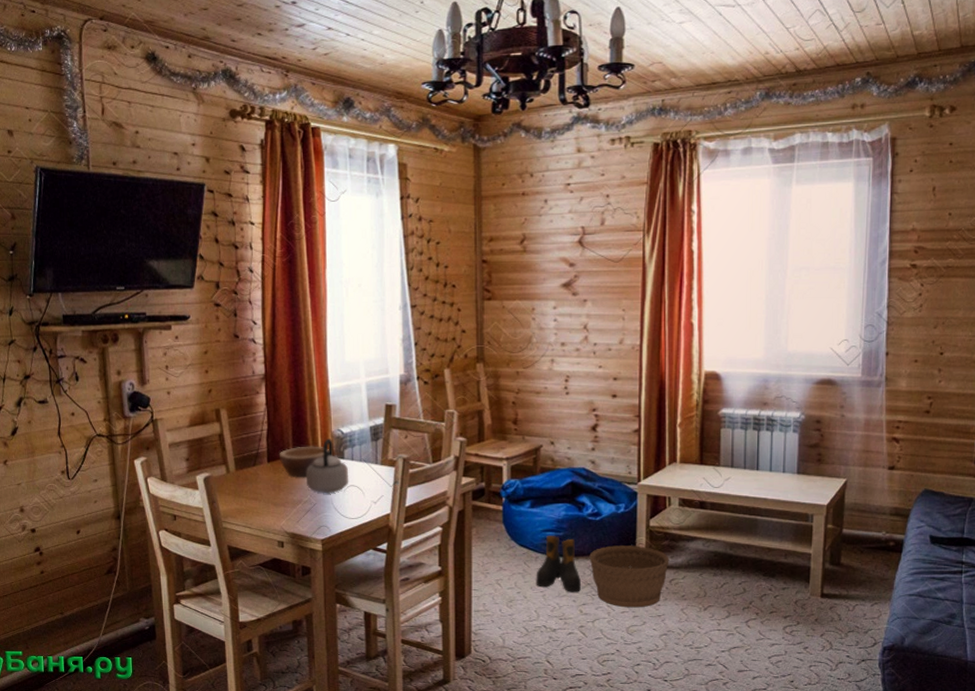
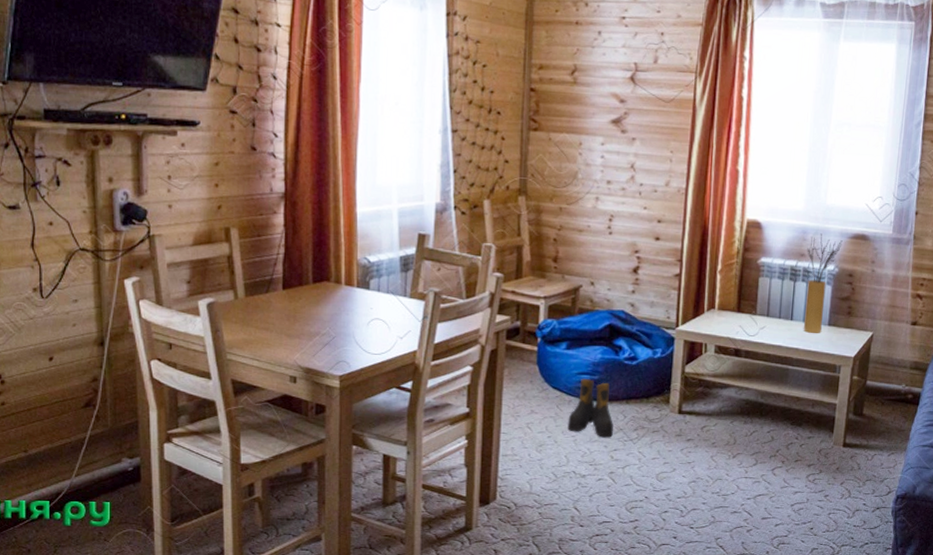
bowl: present [279,446,329,478] -> none [296,273,353,308]
teapot: present [305,439,349,493] -> none [325,267,374,326]
basket: present [589,545,669,608] -> none [623,390,703,455]
vase: none [770,381,808,482] -> present [803,233,843,333]

